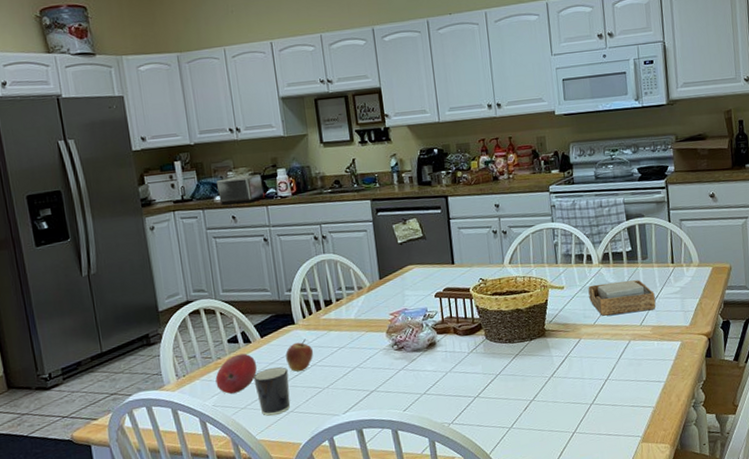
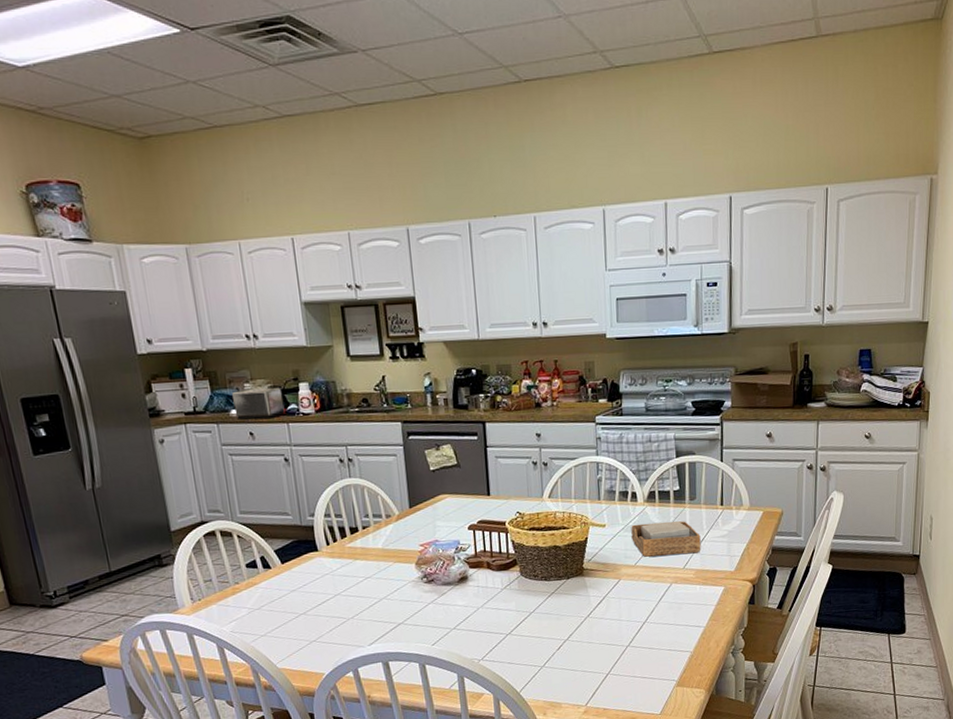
fruit: present [215,353,257,394] -> none [233,579,278,620]
mug: present [253,367,291,416] -> none [274,594,313,645]
fruit: present [285,339,314,372] -> none [308,567,338,600]

